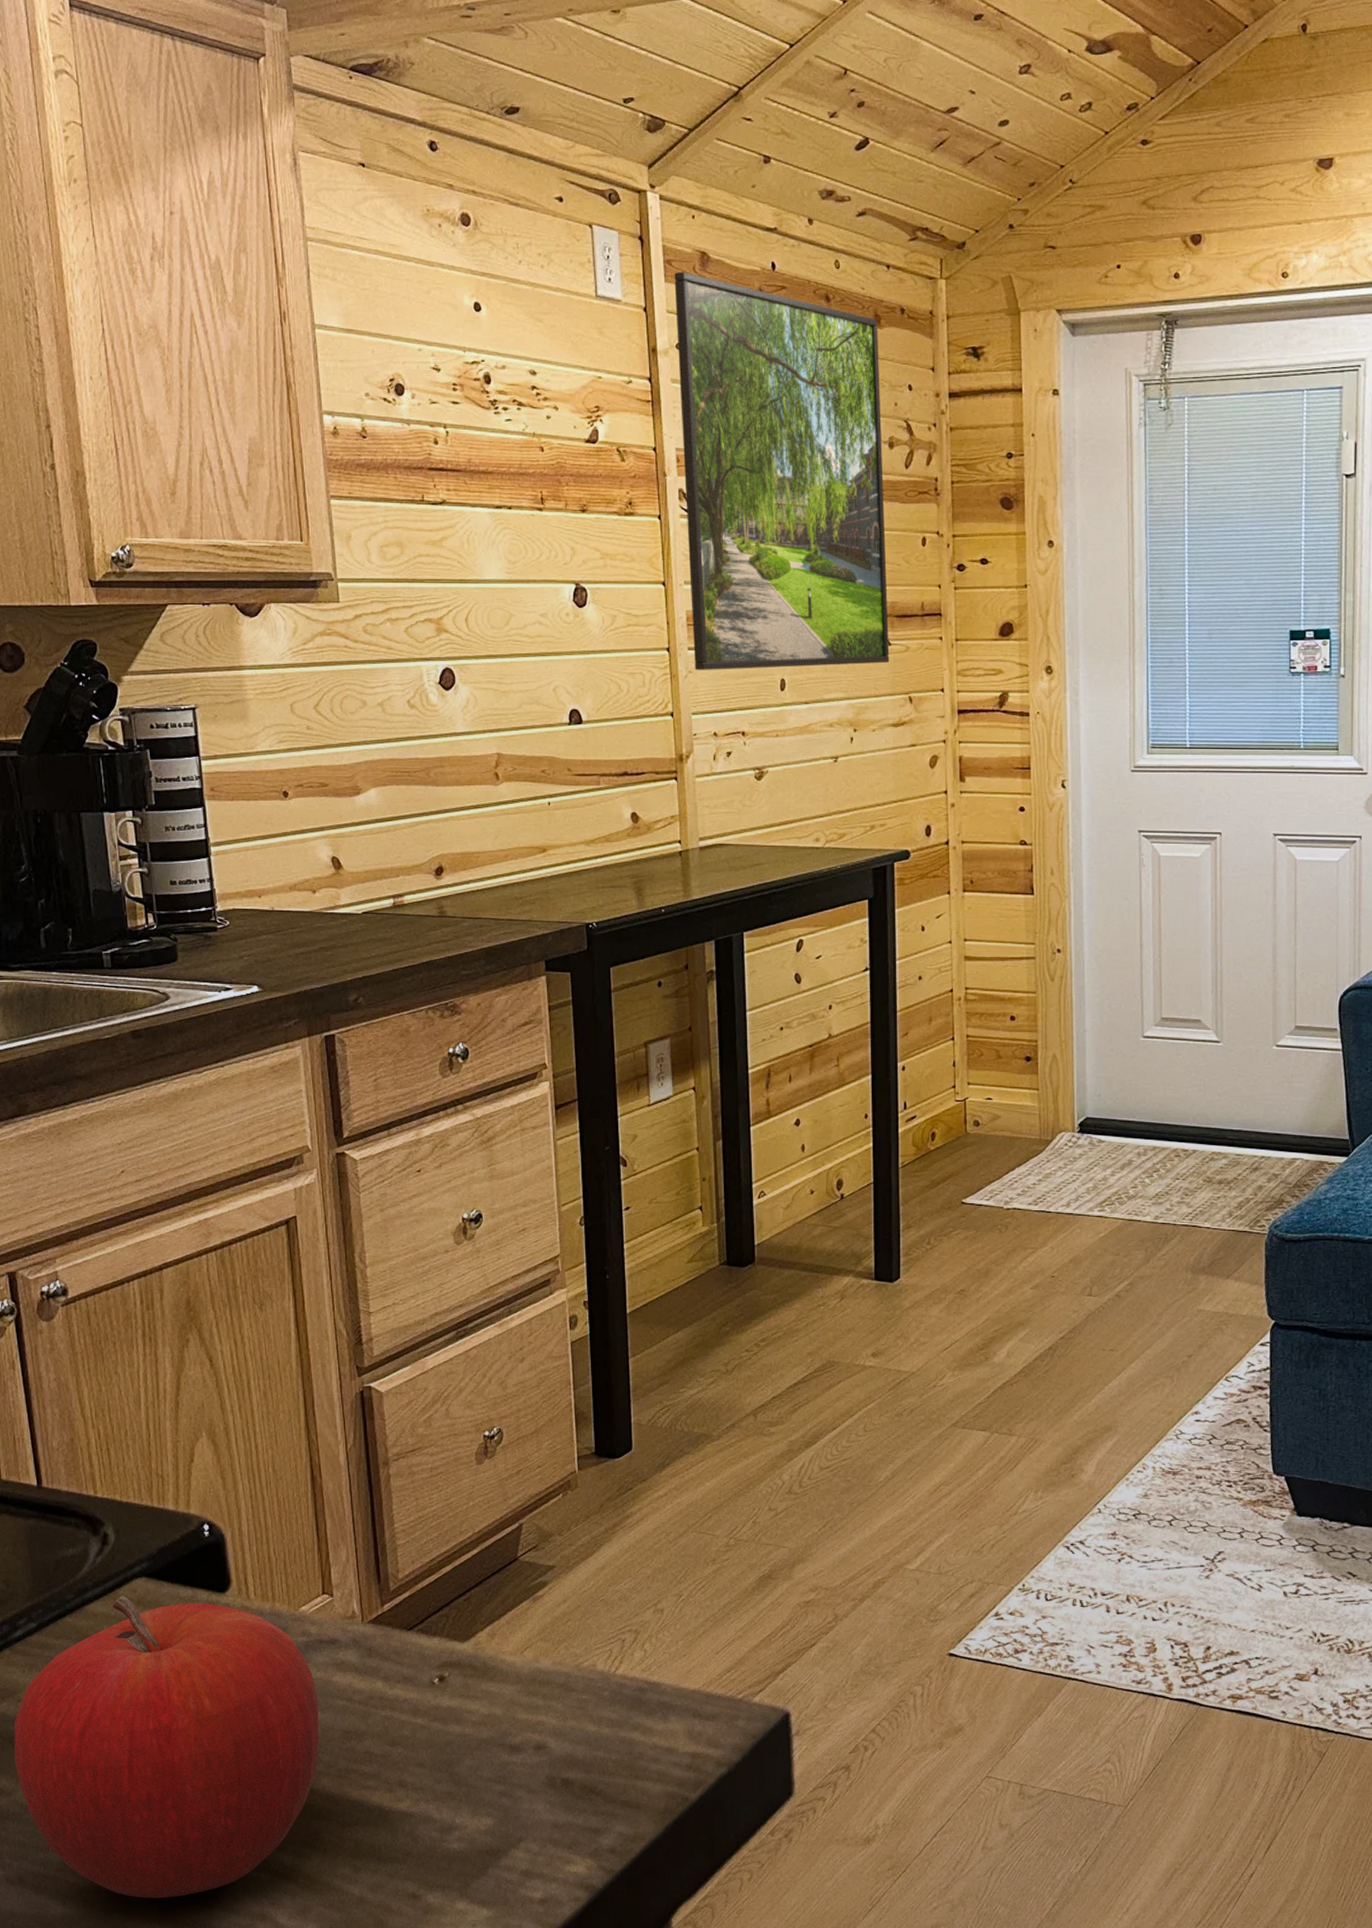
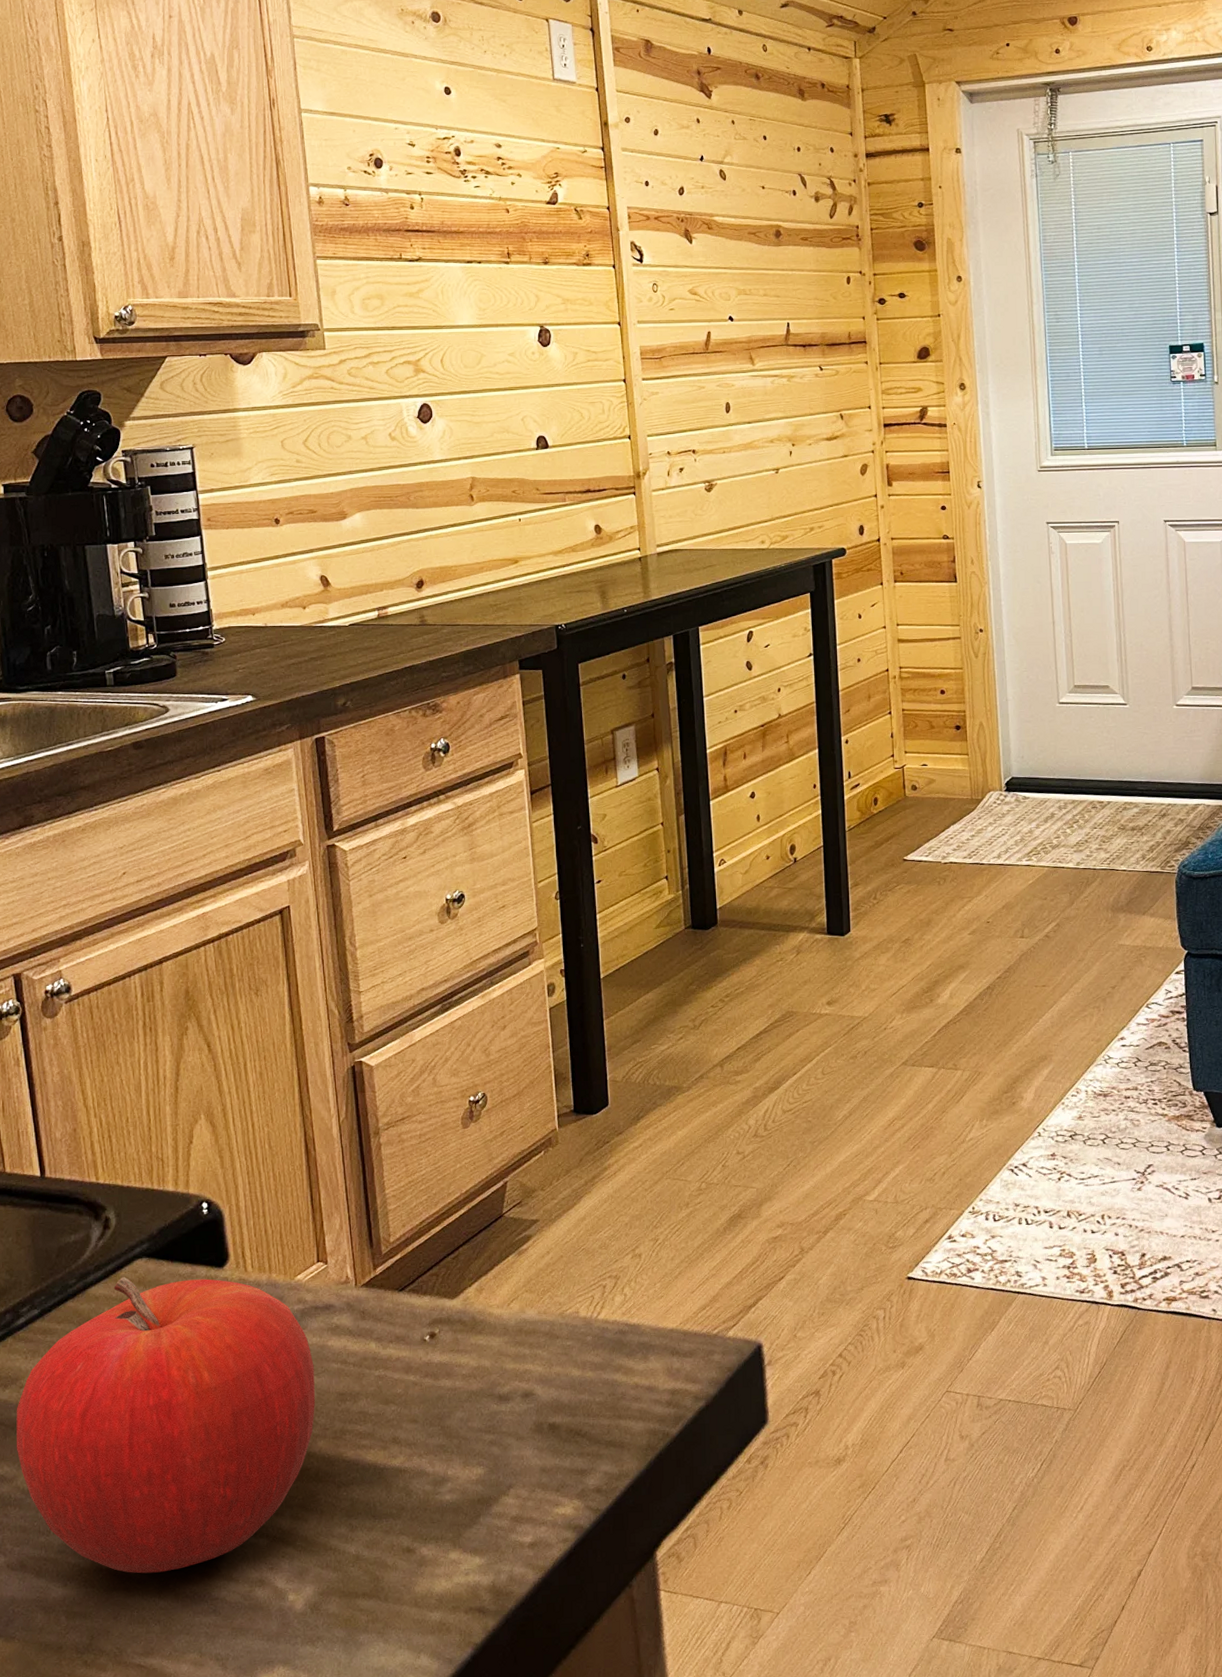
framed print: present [674,271,890,670] -> none [622,56,822,398]

